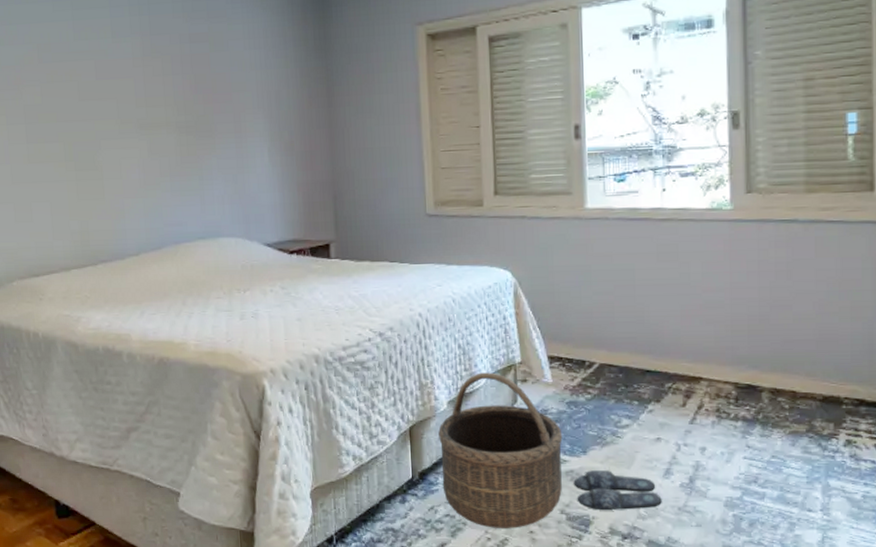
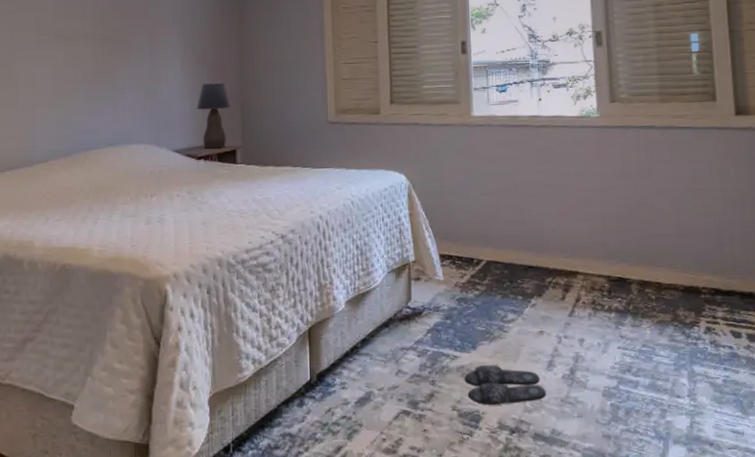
table lamp: none [287,172,323,243] -> present [197,82,231,149]
basket: present [438,372,563,528] -> none [336,271,454,428]

